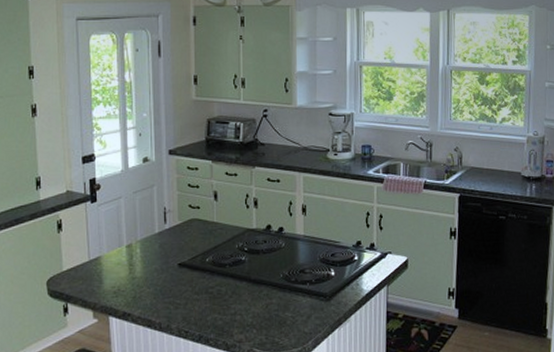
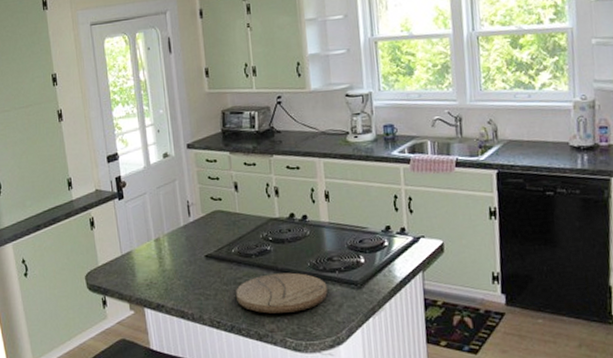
cutting board: none [207,283,297,324] -> present [236,272,328,314]

